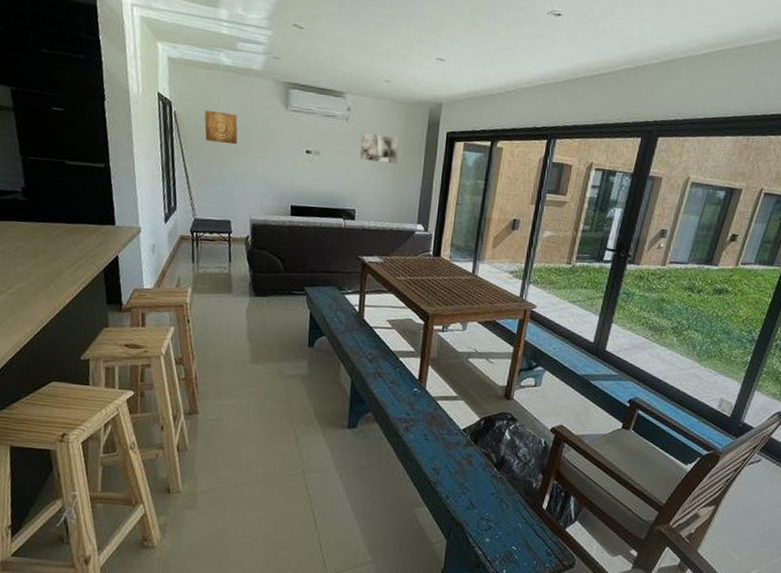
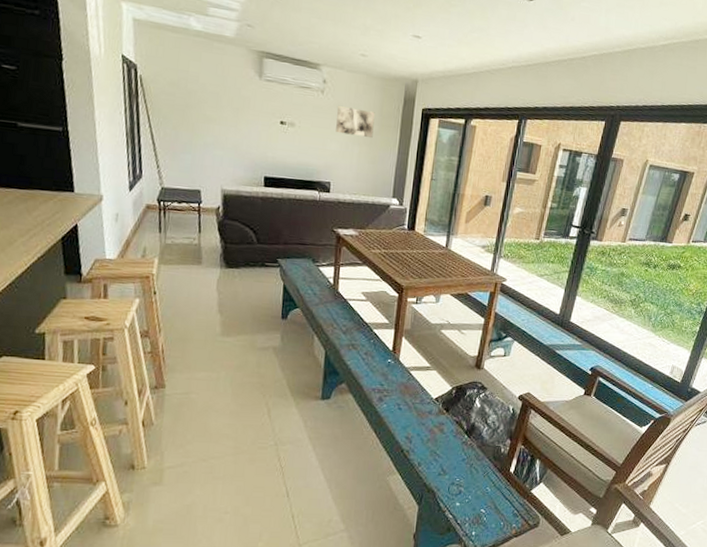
wall art: present [204,110,238,145] -> none [172,75,209,113]

